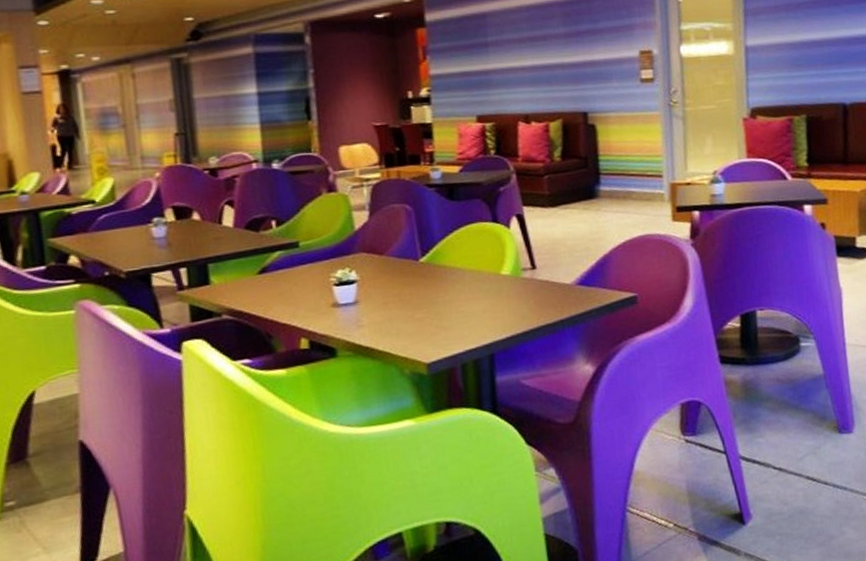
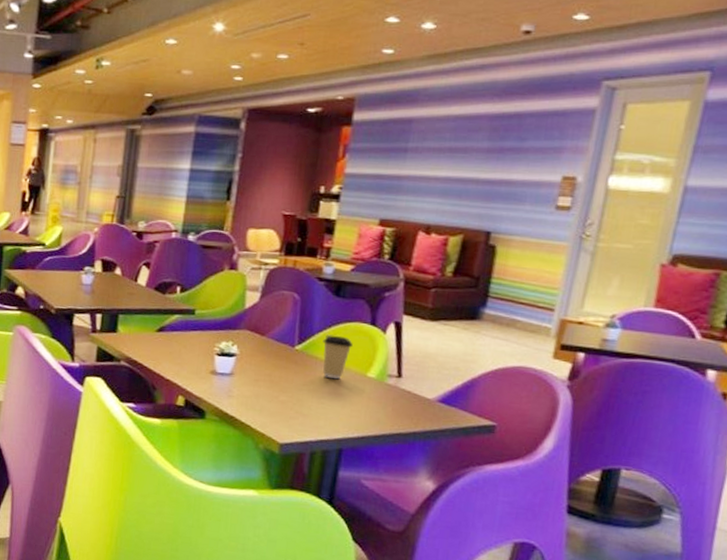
coffee cup: none [447,239,479,285] -> present [322,334,353,379]

